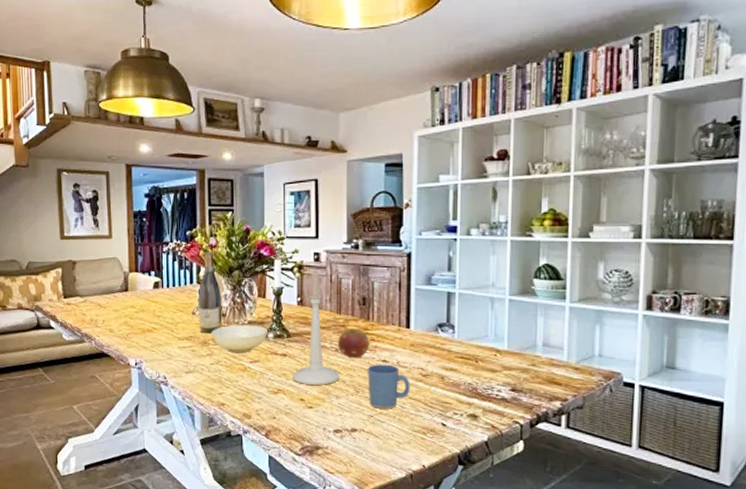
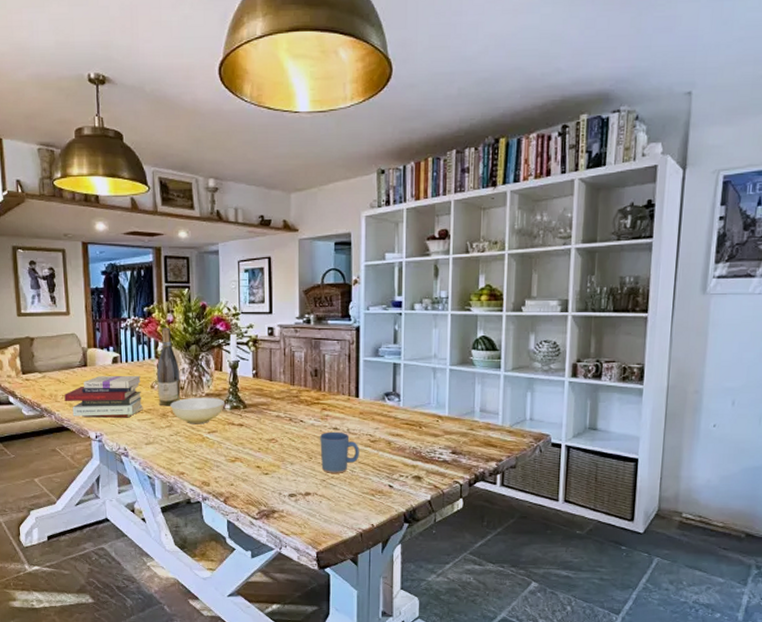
books: none [105,301,184,345] -> present [64,375,143,418]
candlestick: present [293,271,339,386] -> none [249,345,293,454]
fruit: present [338,328,369,358] -> none [292,399,321,427]

